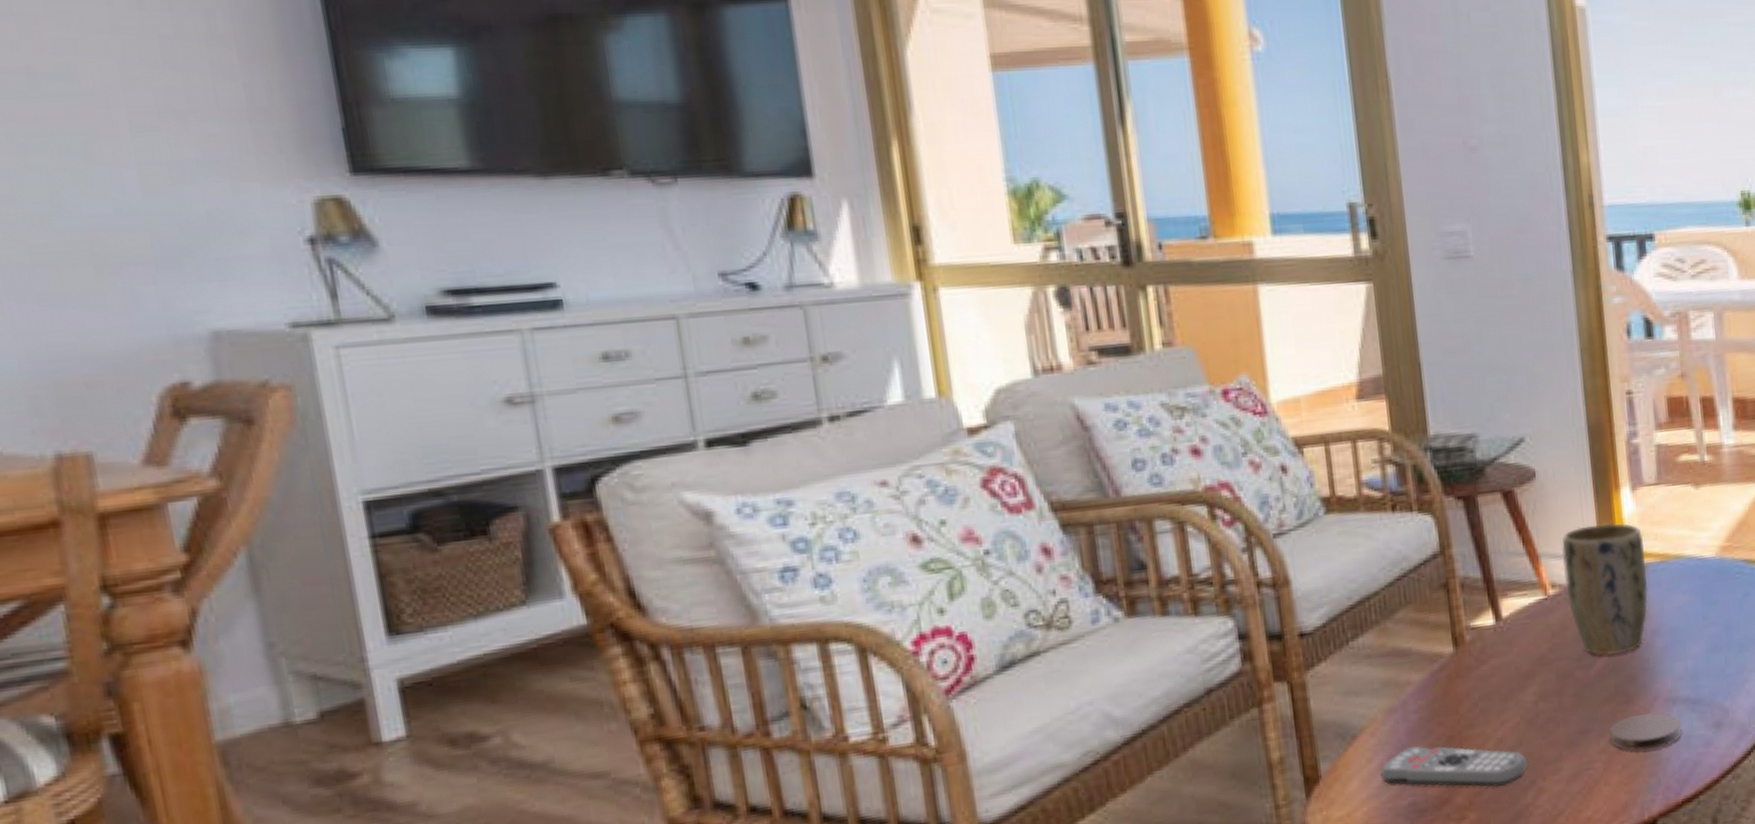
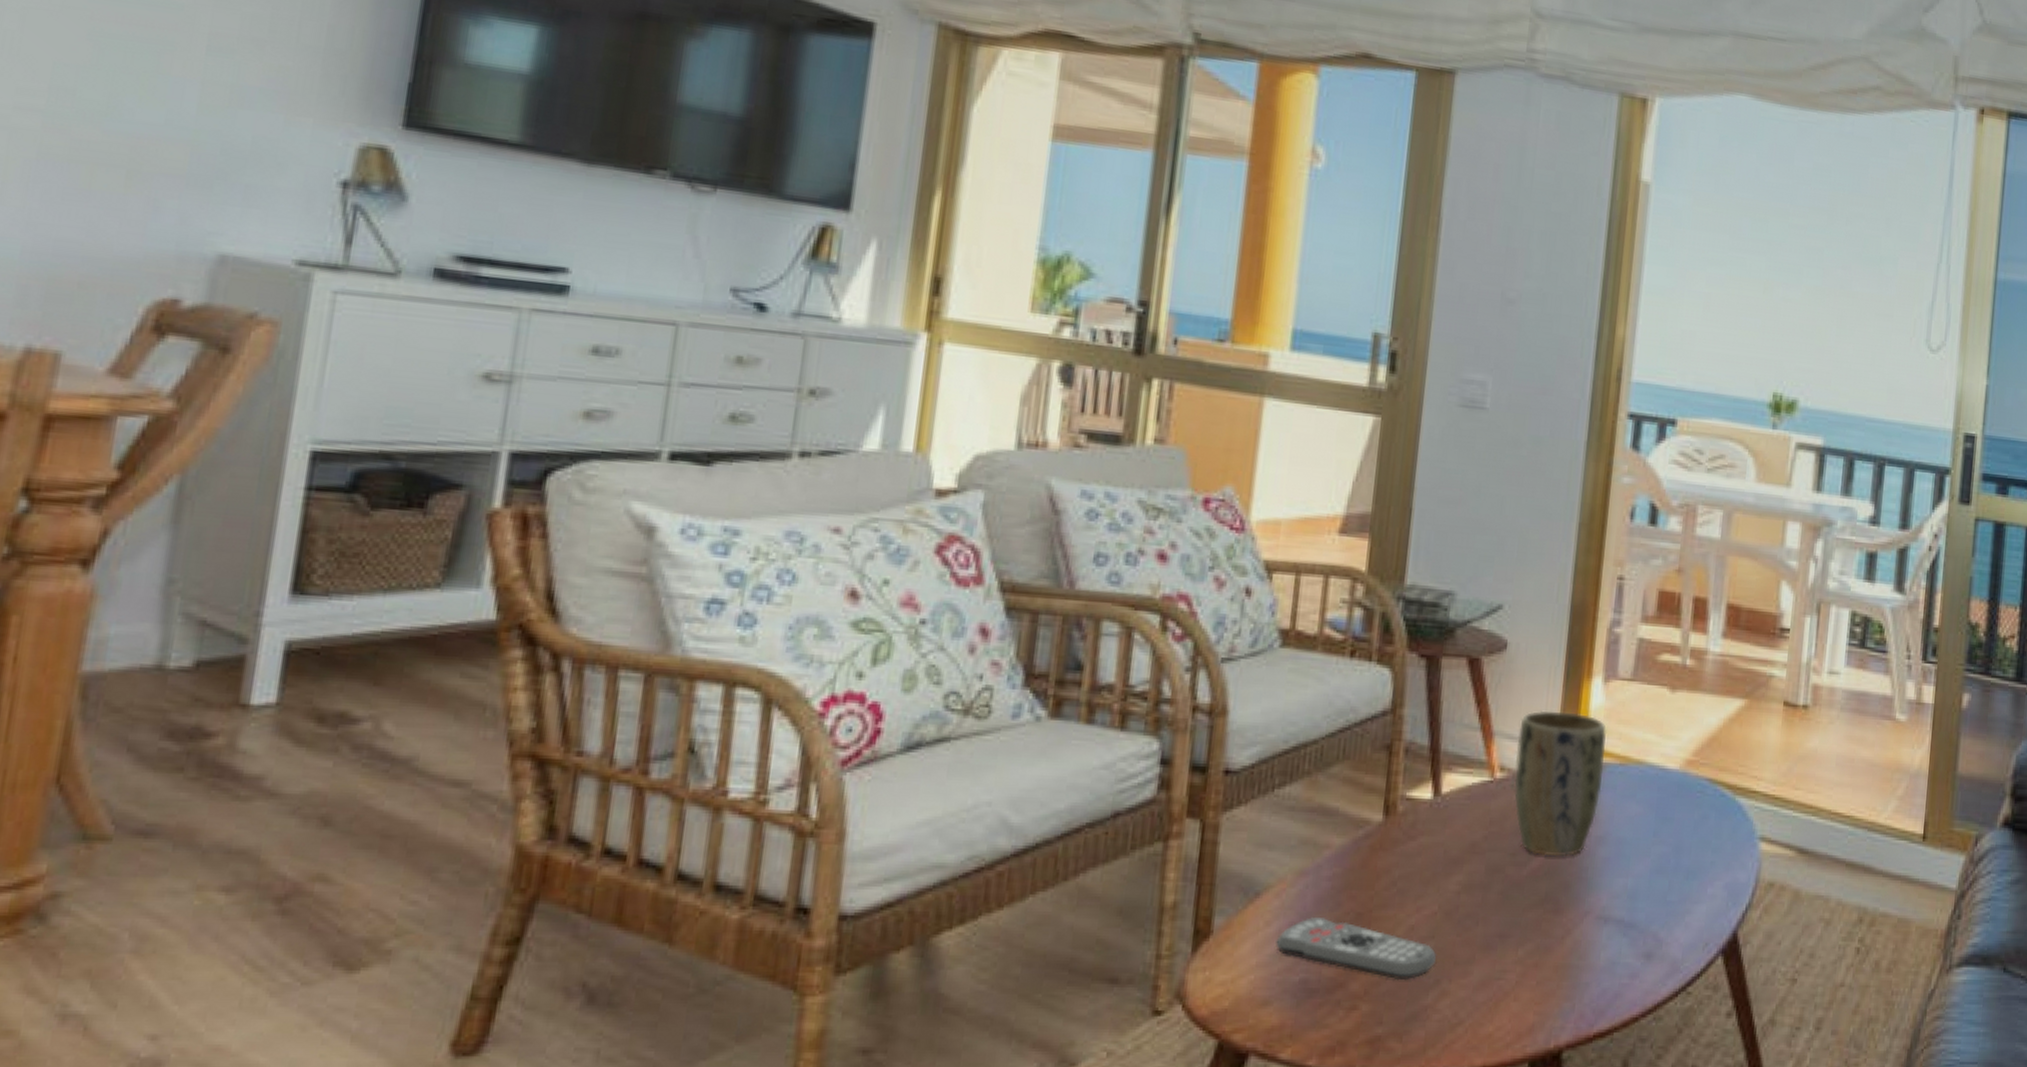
coaster: present [1609,713,1683,752] -> none [1529,927,1609,970]

